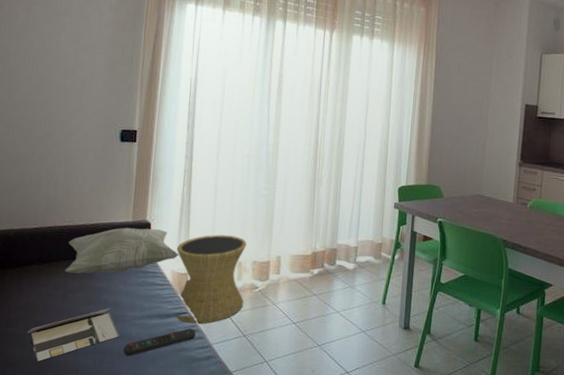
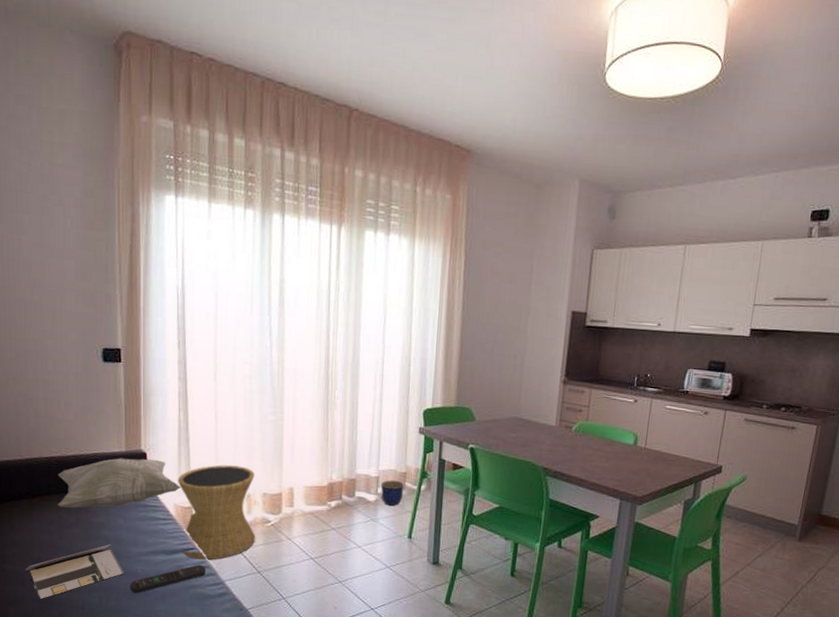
planter: none [359,250,380,274] -> present [380,480,404,506]

